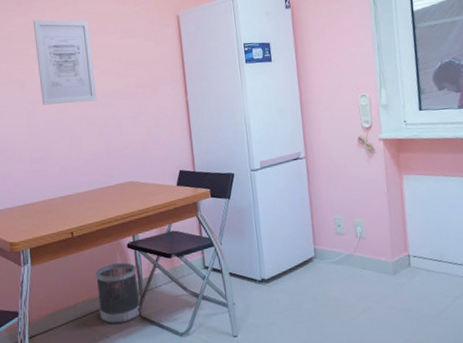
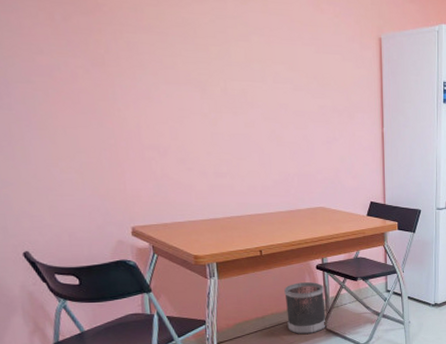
wall art: present [32,19,97,105] -> none [213,9,289,119]

